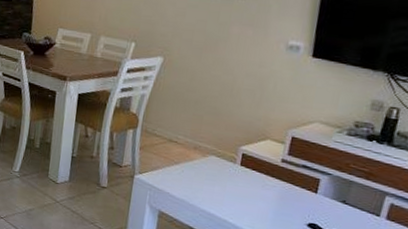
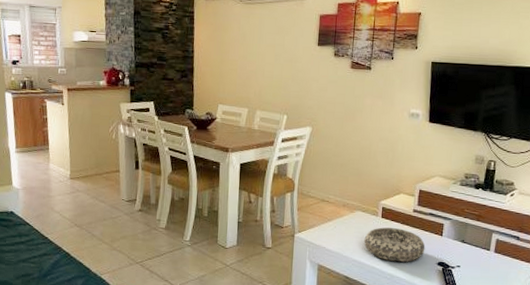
decorative bowl: none [216,176,294,220] -> present [364,227,426,262]

